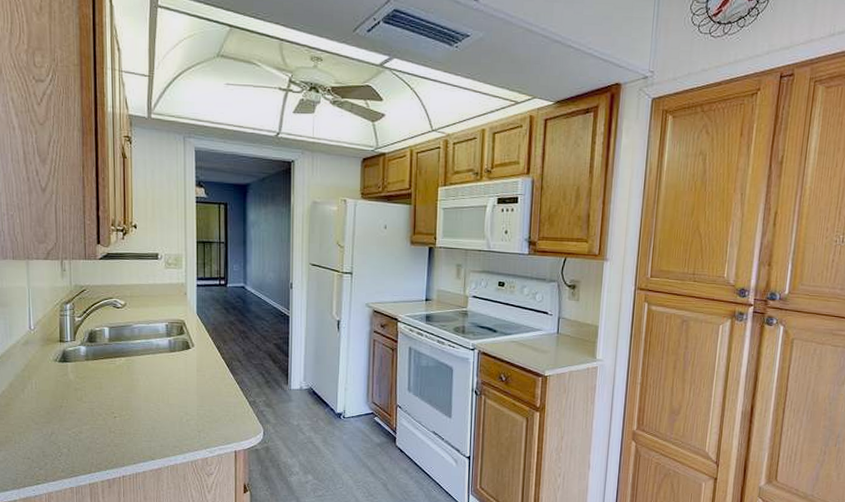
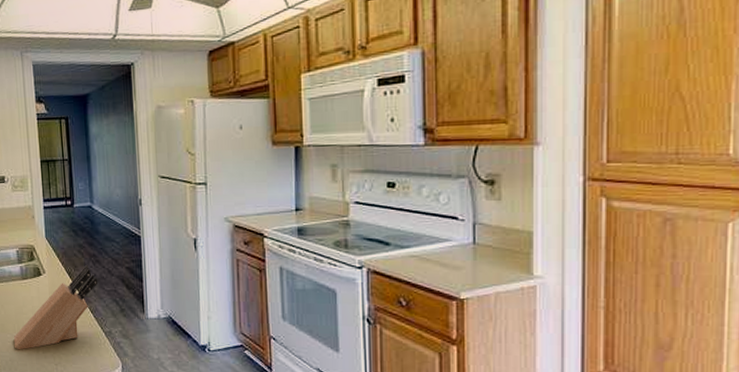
knife block: none [158,340,246,419] -> present [14,264,98,350]

